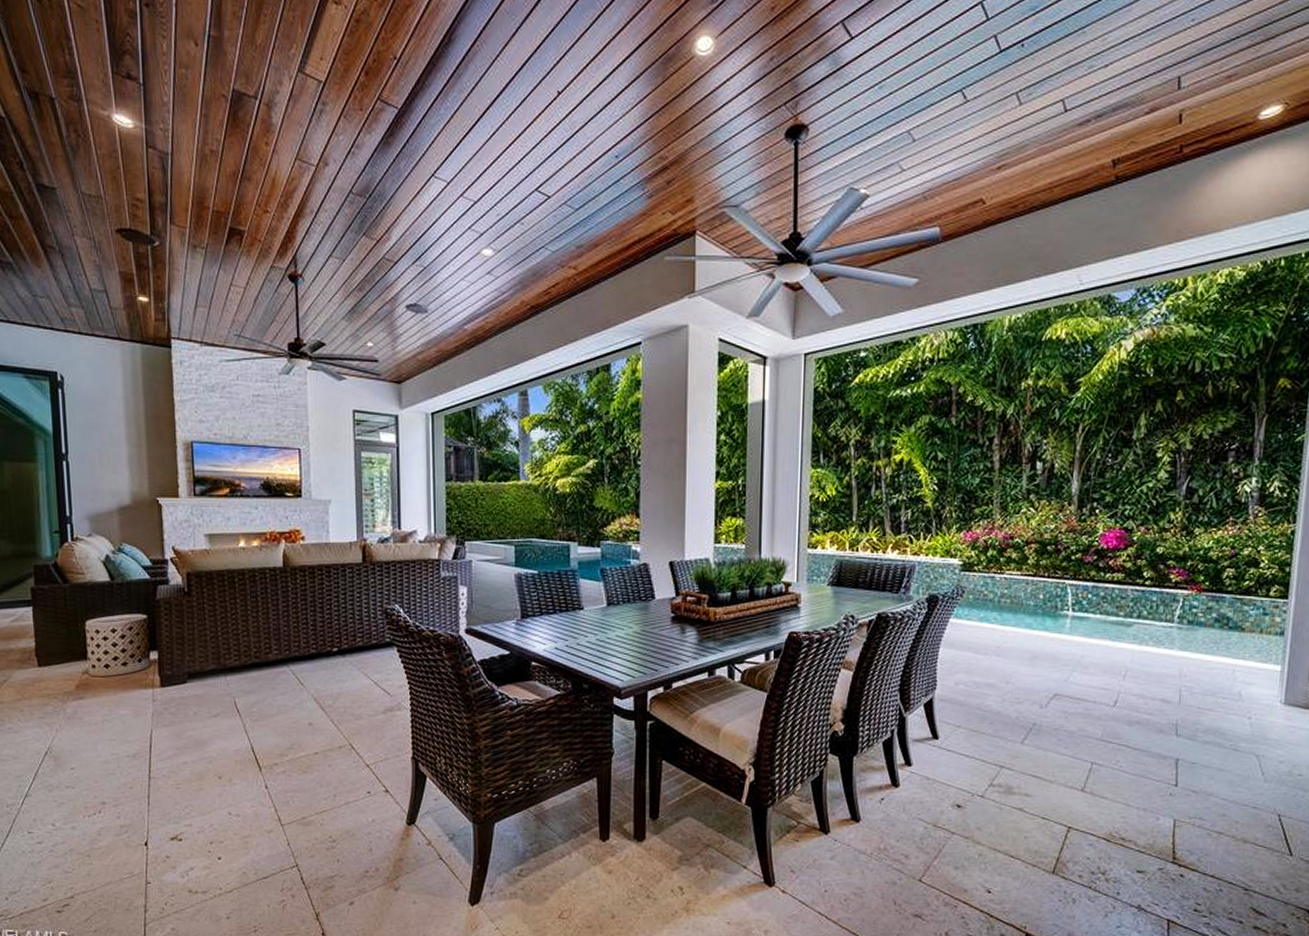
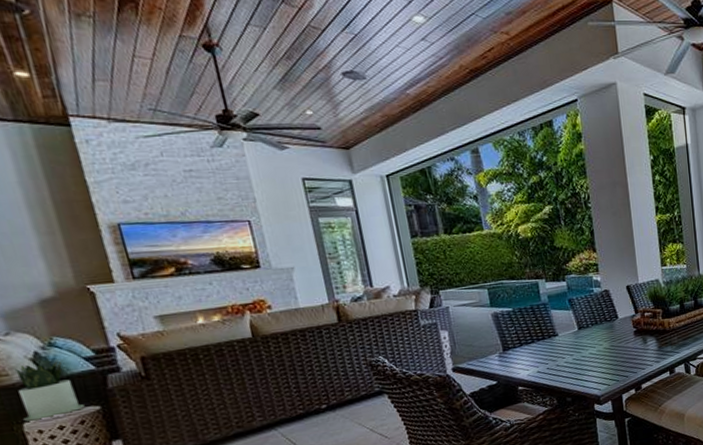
planter: none [87,564,135,621] -> present [15,359,85,422]

